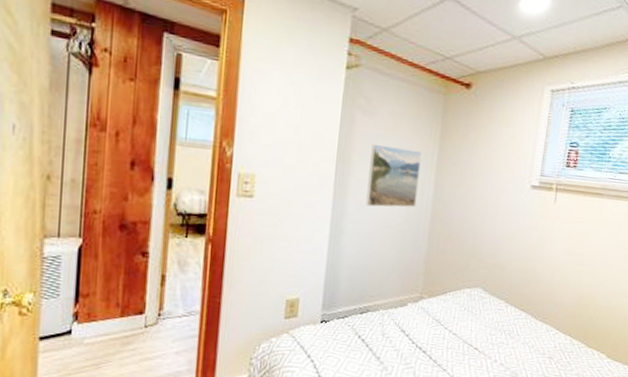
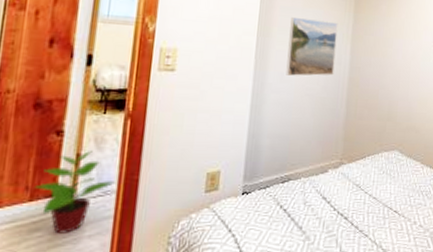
potted plant: none [124,273,198,349] -> present [34,151,115,234]

